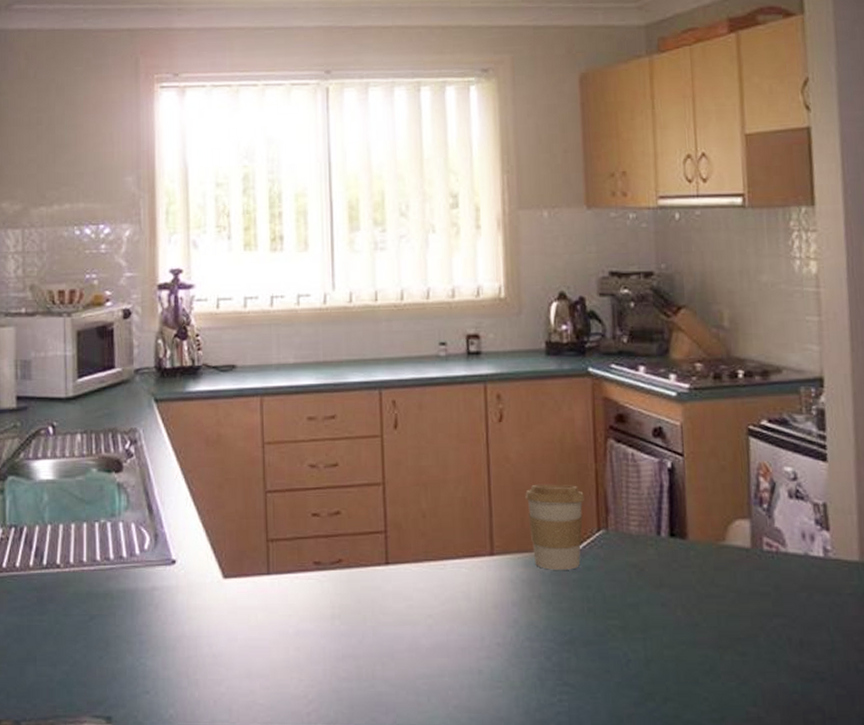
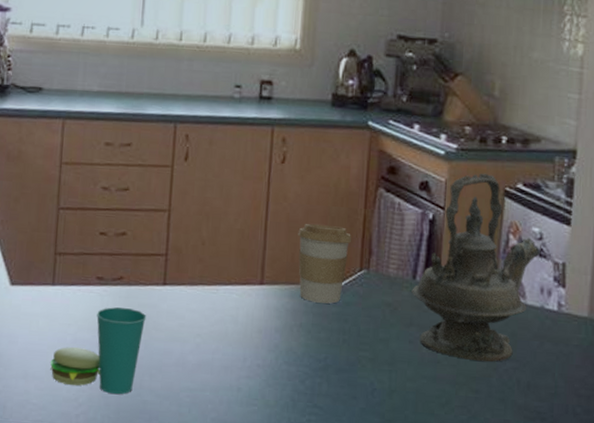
cup: none [274,593,371,688] -> present [50,307,147,395]
teapot: none [657,412,797,621] -> present [411,173,541,362]

